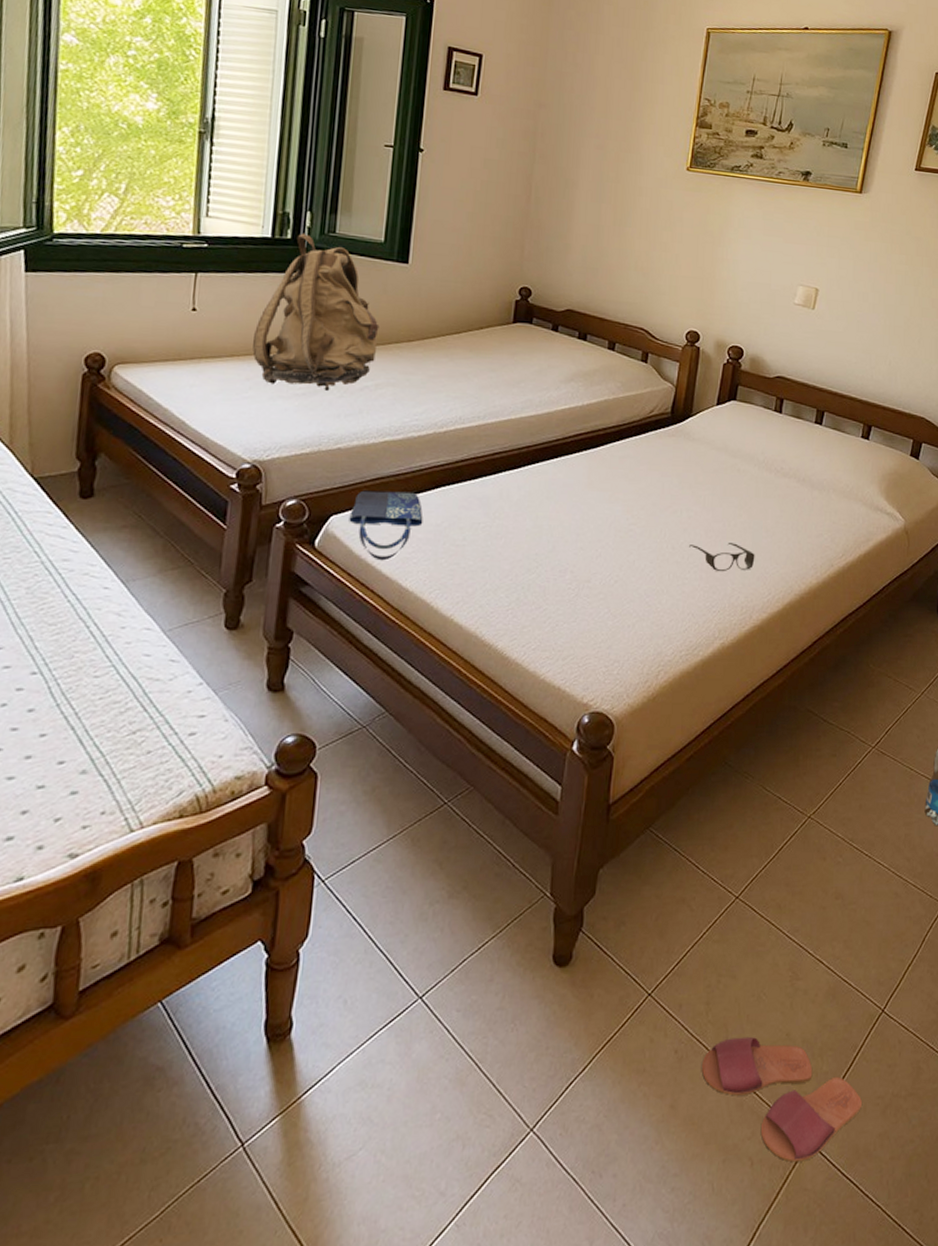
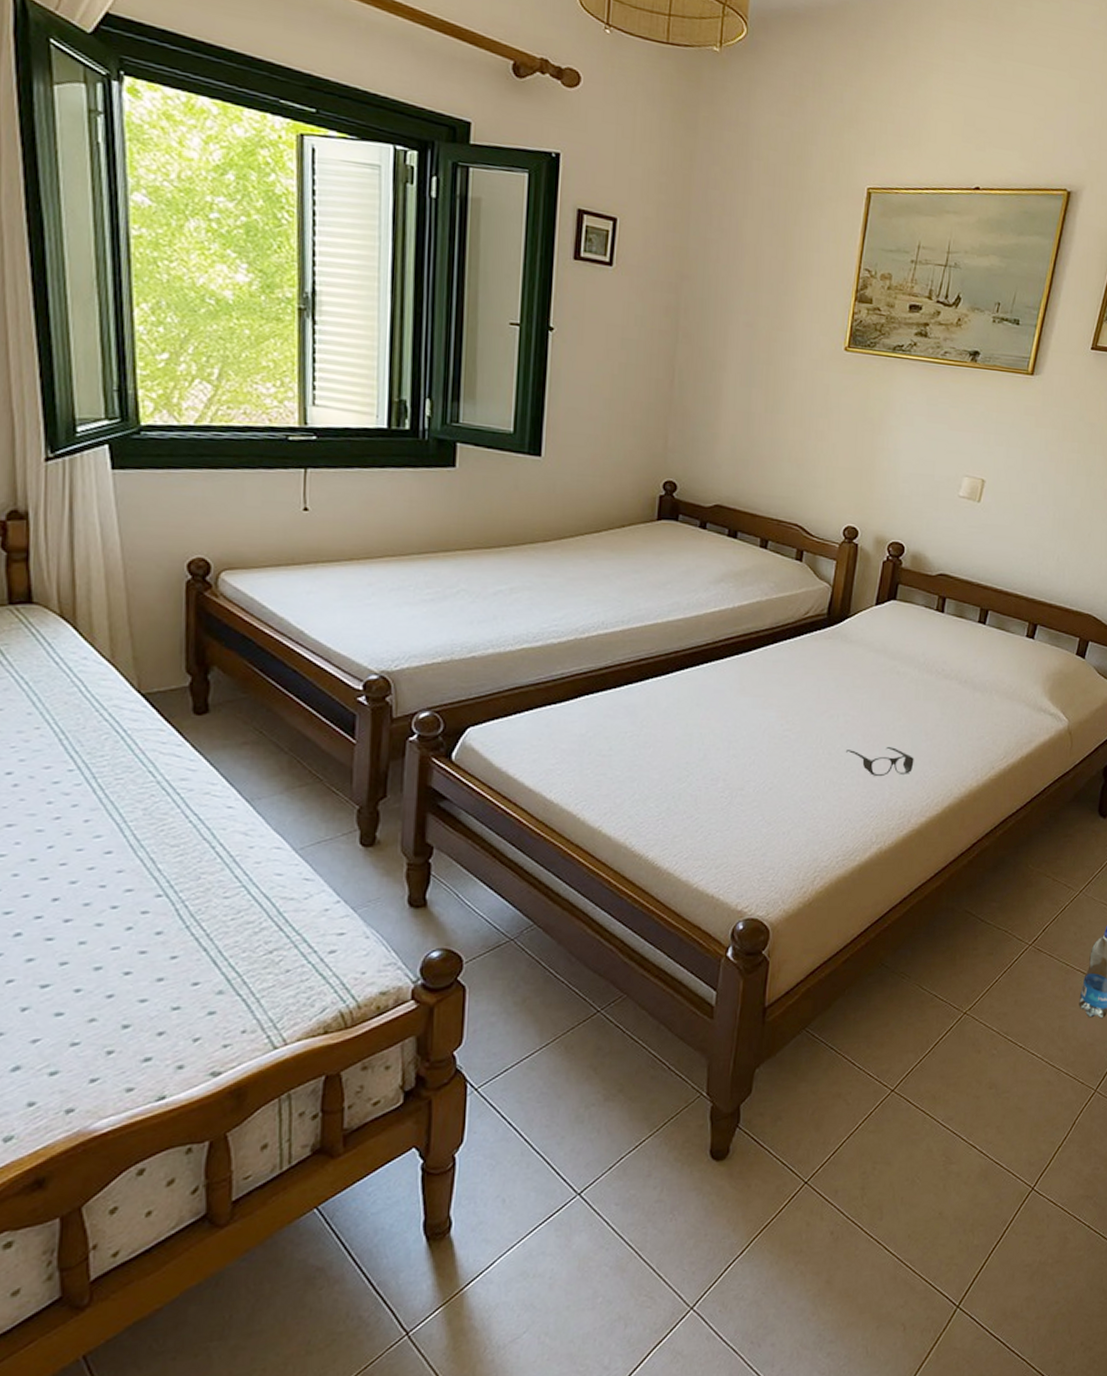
backpack: present [252,233,380,391] -> none [373,423,512,596]
shopping bag: present [349,490,423,561] -> none [487,700,566,773]
slippers: present [702,1036,863,1163] -> none [857,1216,1011,1326]

